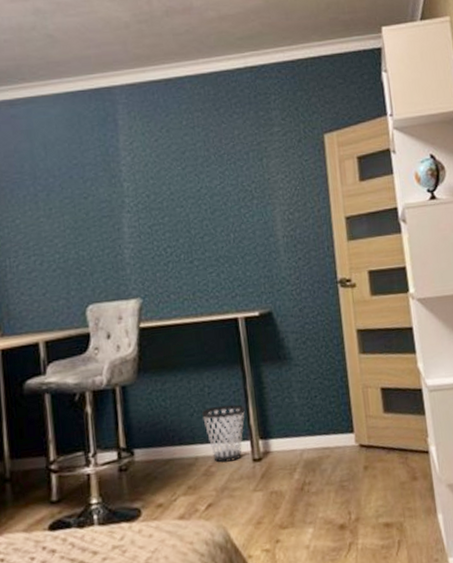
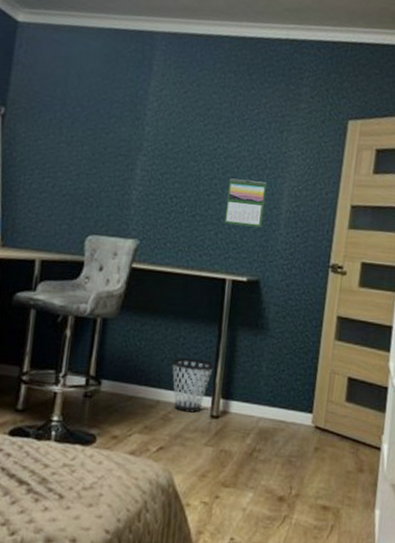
calendar: none [219,213,262,263] -> present [223,178,267,228]

